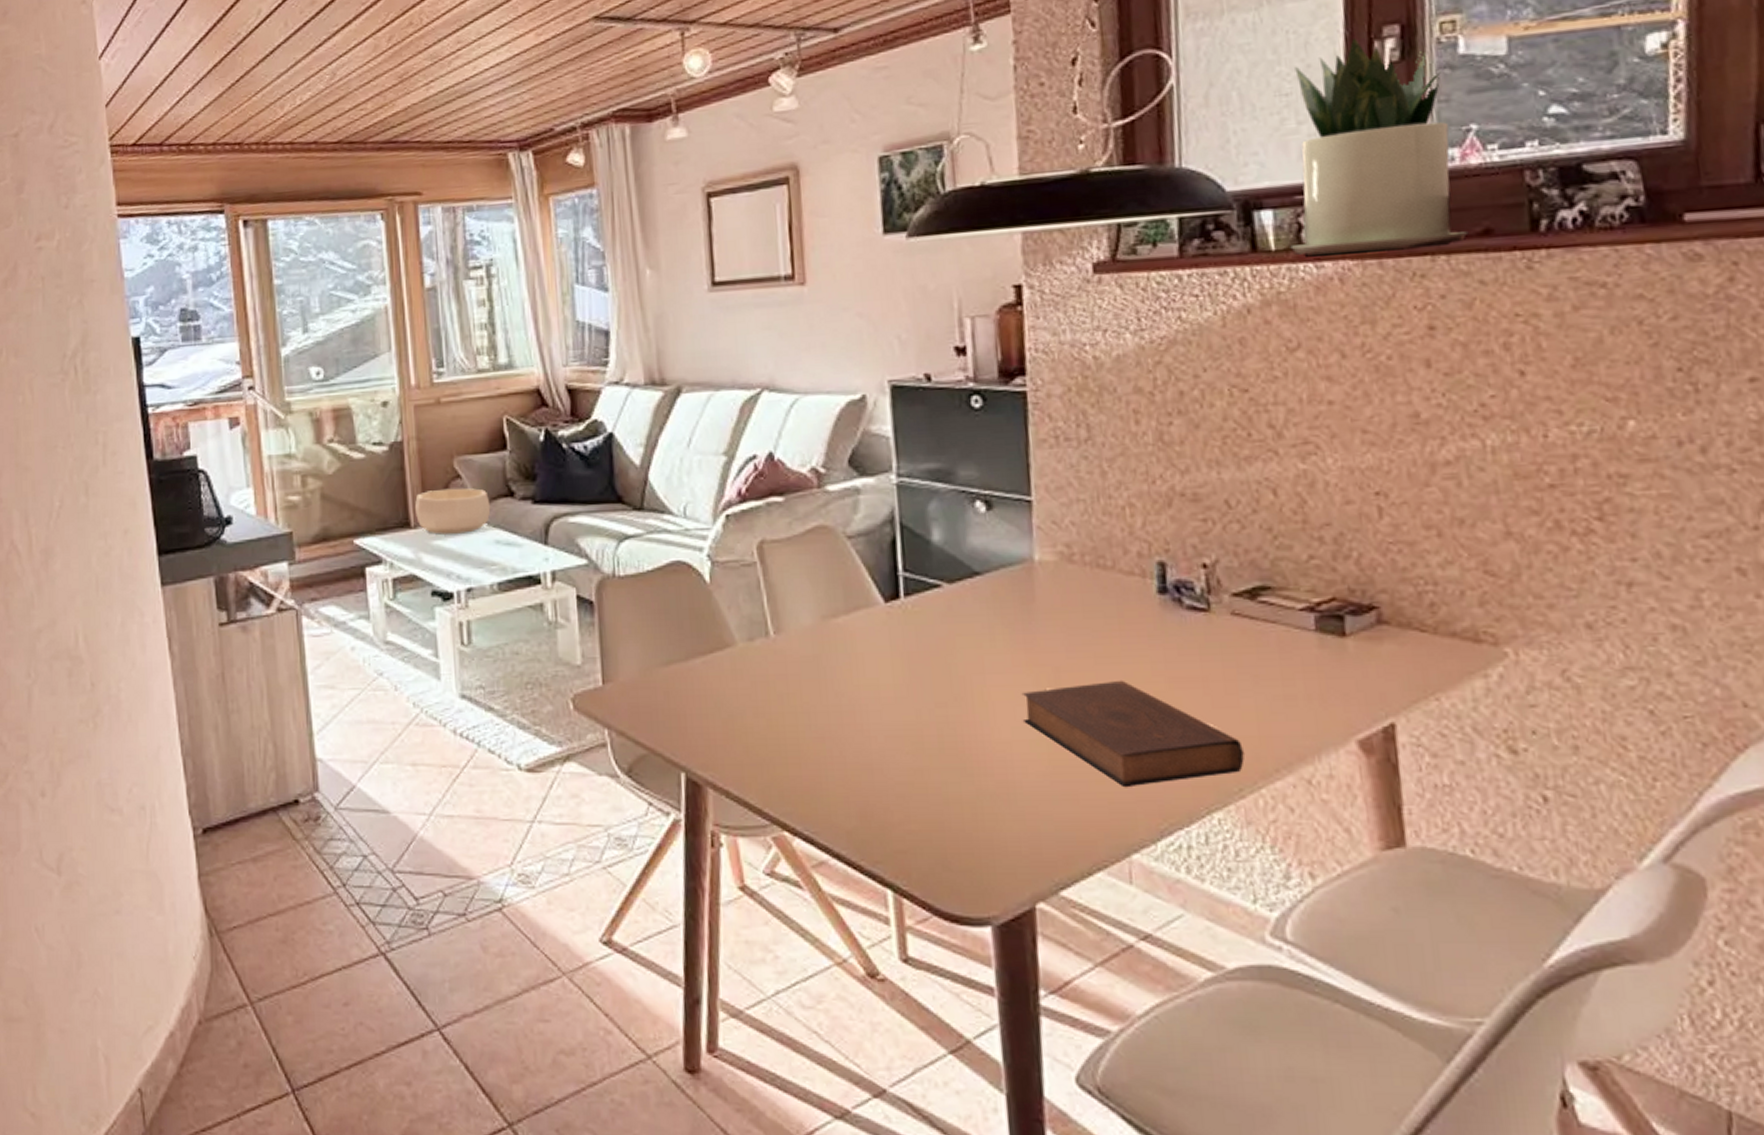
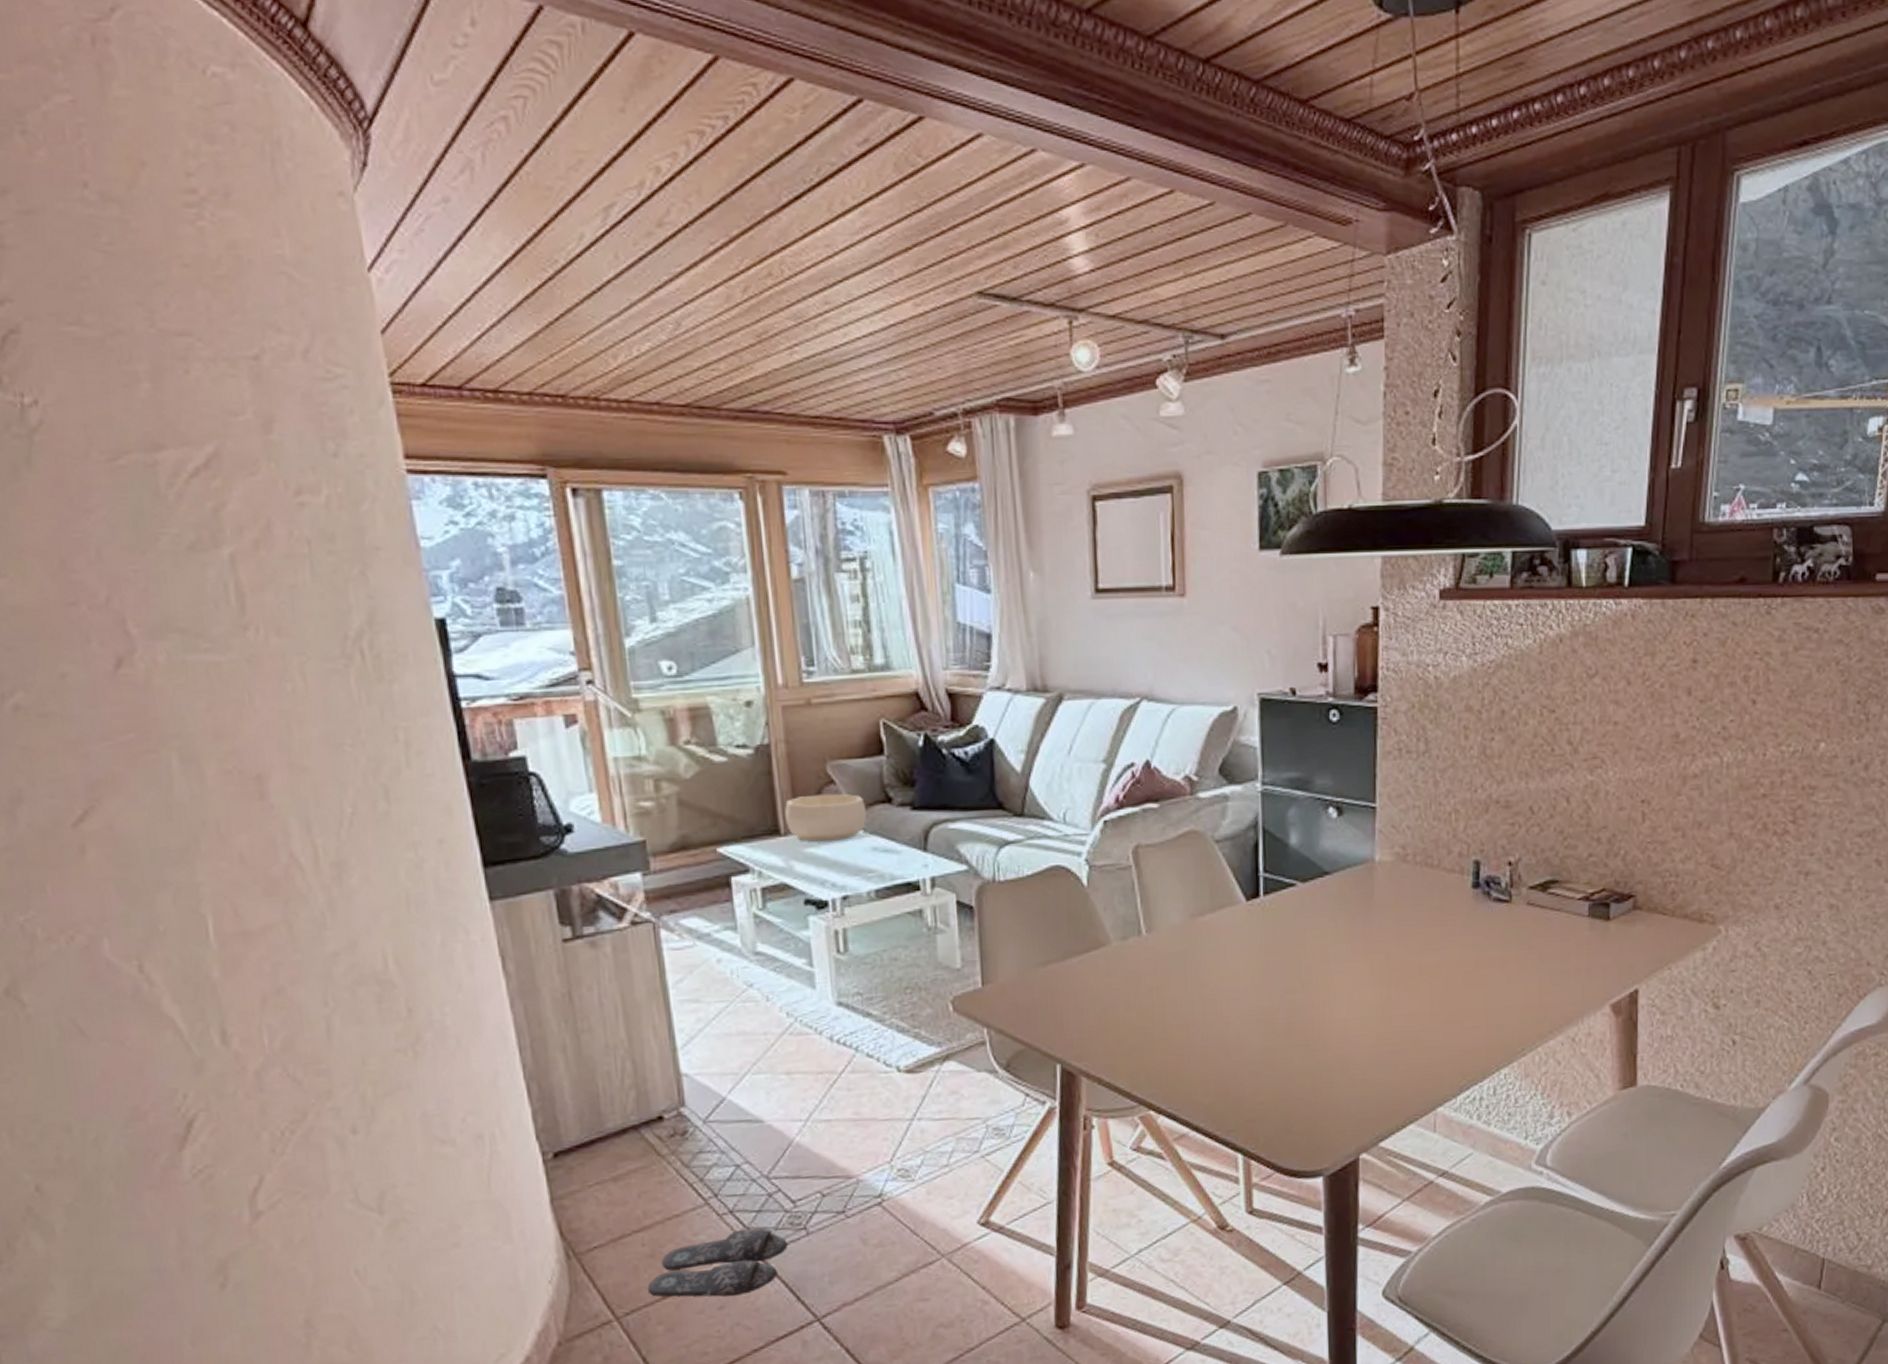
slippers: none [279,923,410,992] -> present [647,1227,788,1297]
book: present [1021,680,1244,786] -> none [1358,962,1527,1052]
planter: present [1290,38,1469,257] -> none [1597,396,1729,594]

